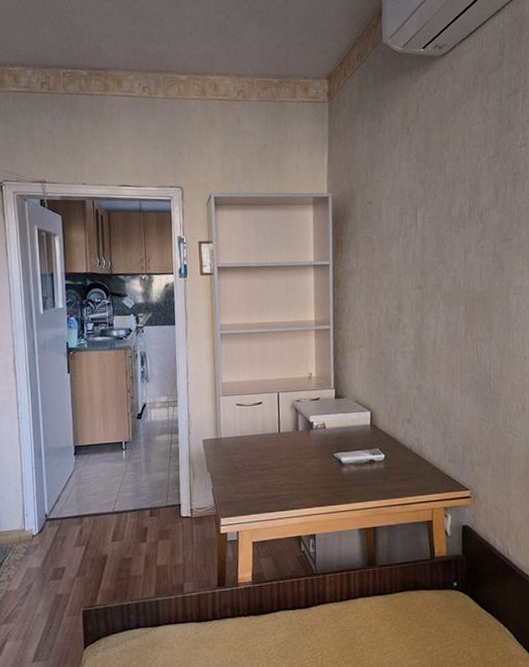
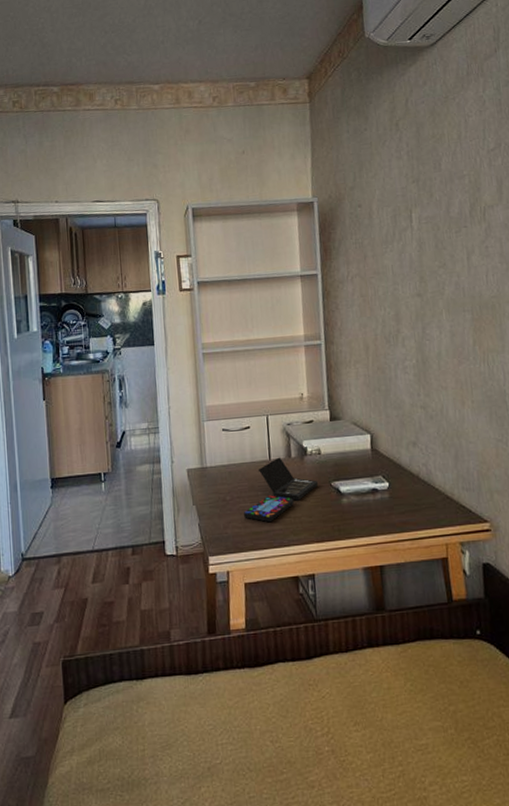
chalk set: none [254,430,321,489] -> present [244,457,318,523]

